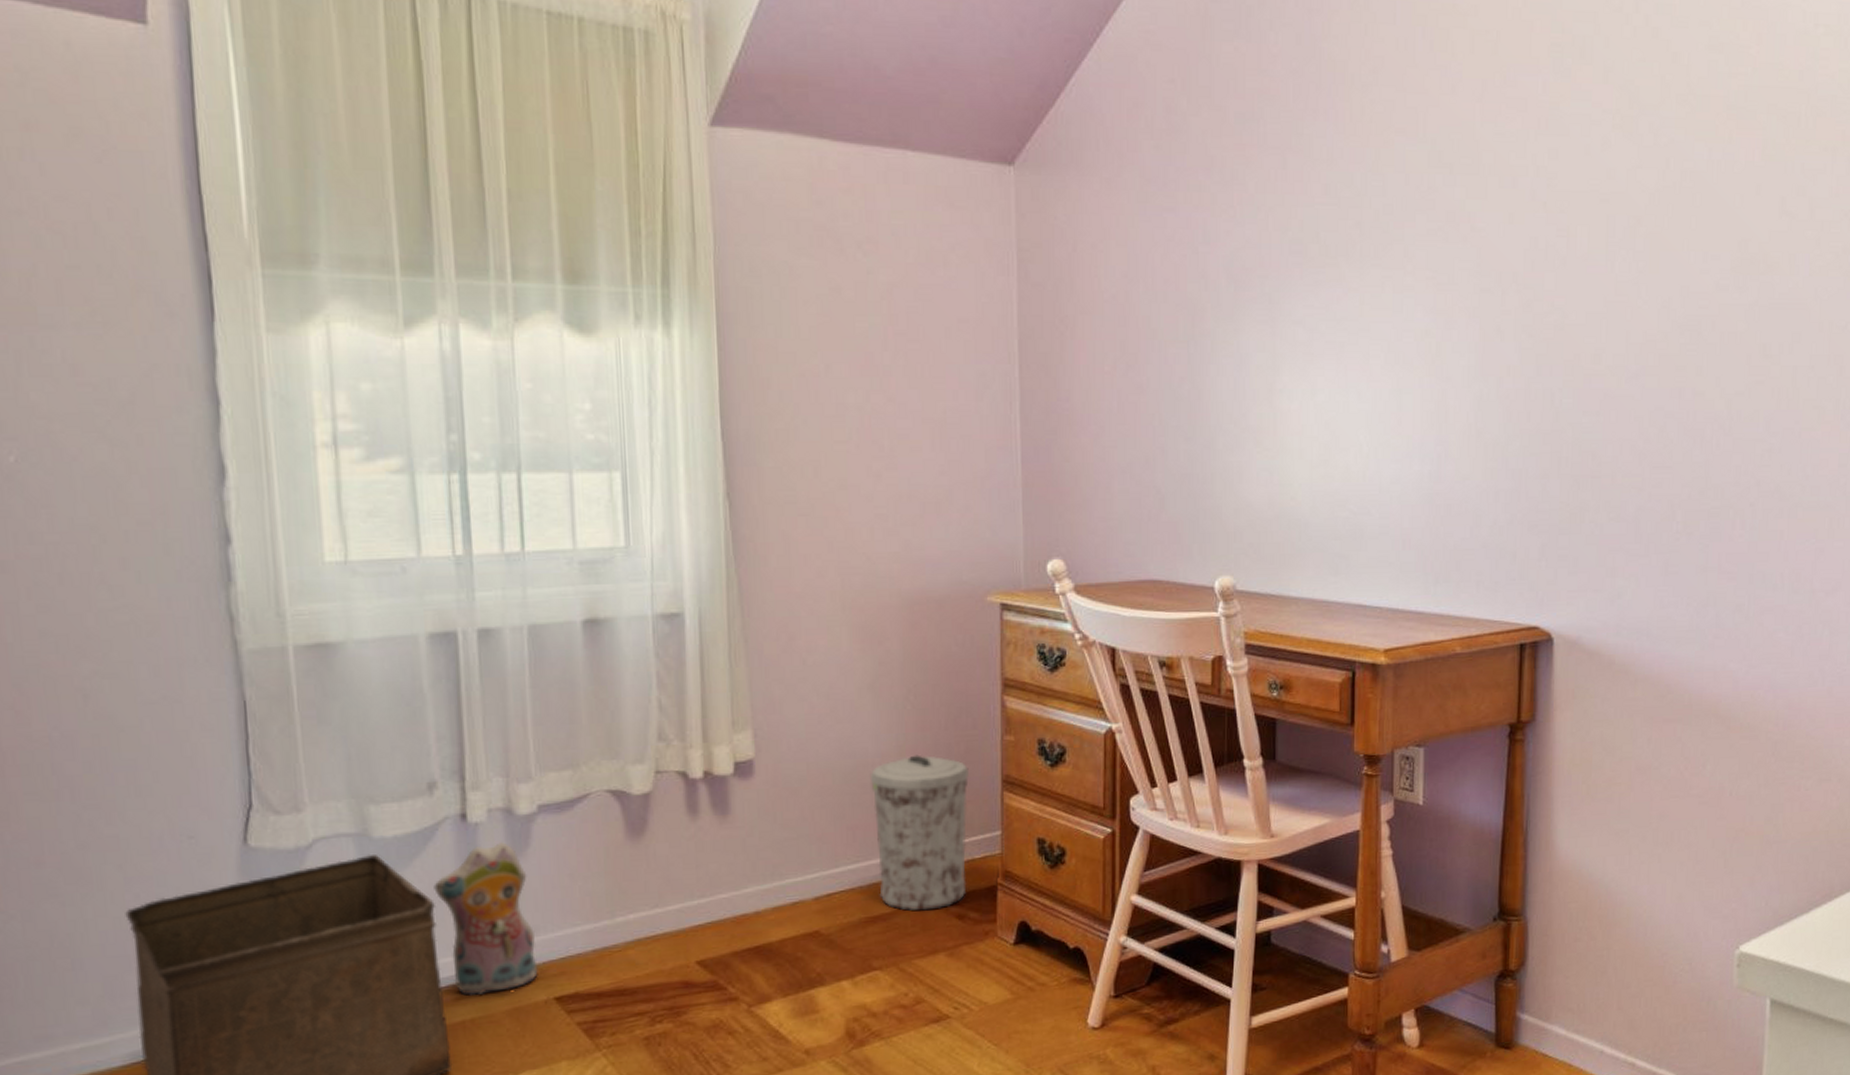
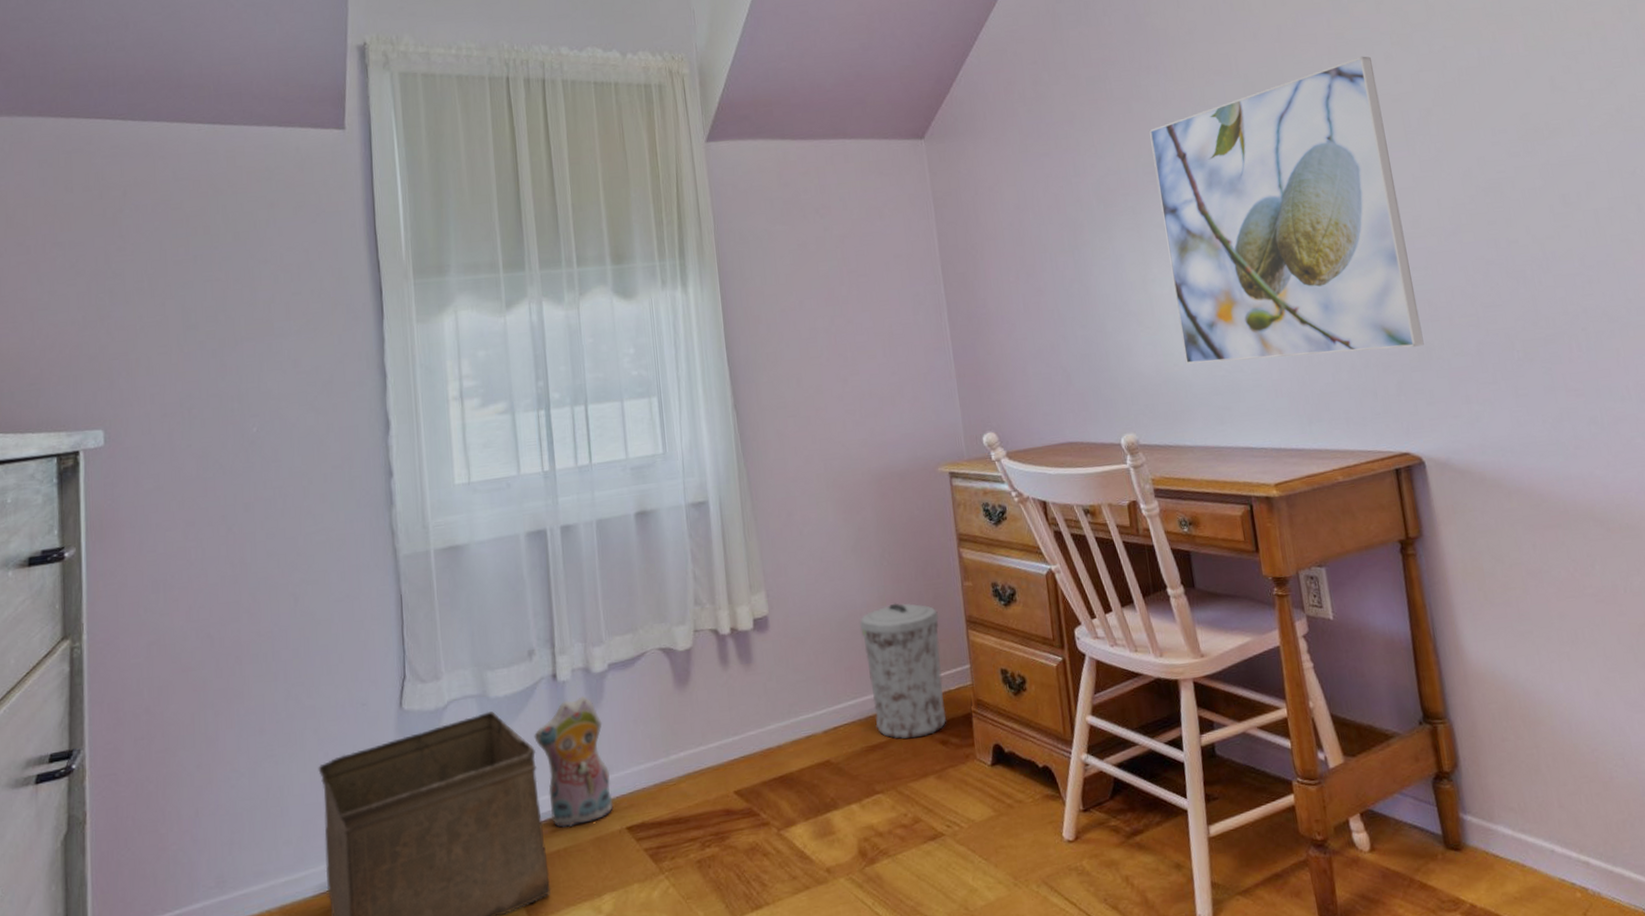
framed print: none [1304,137,1586,506] -> present [1149,56,1424,364]

